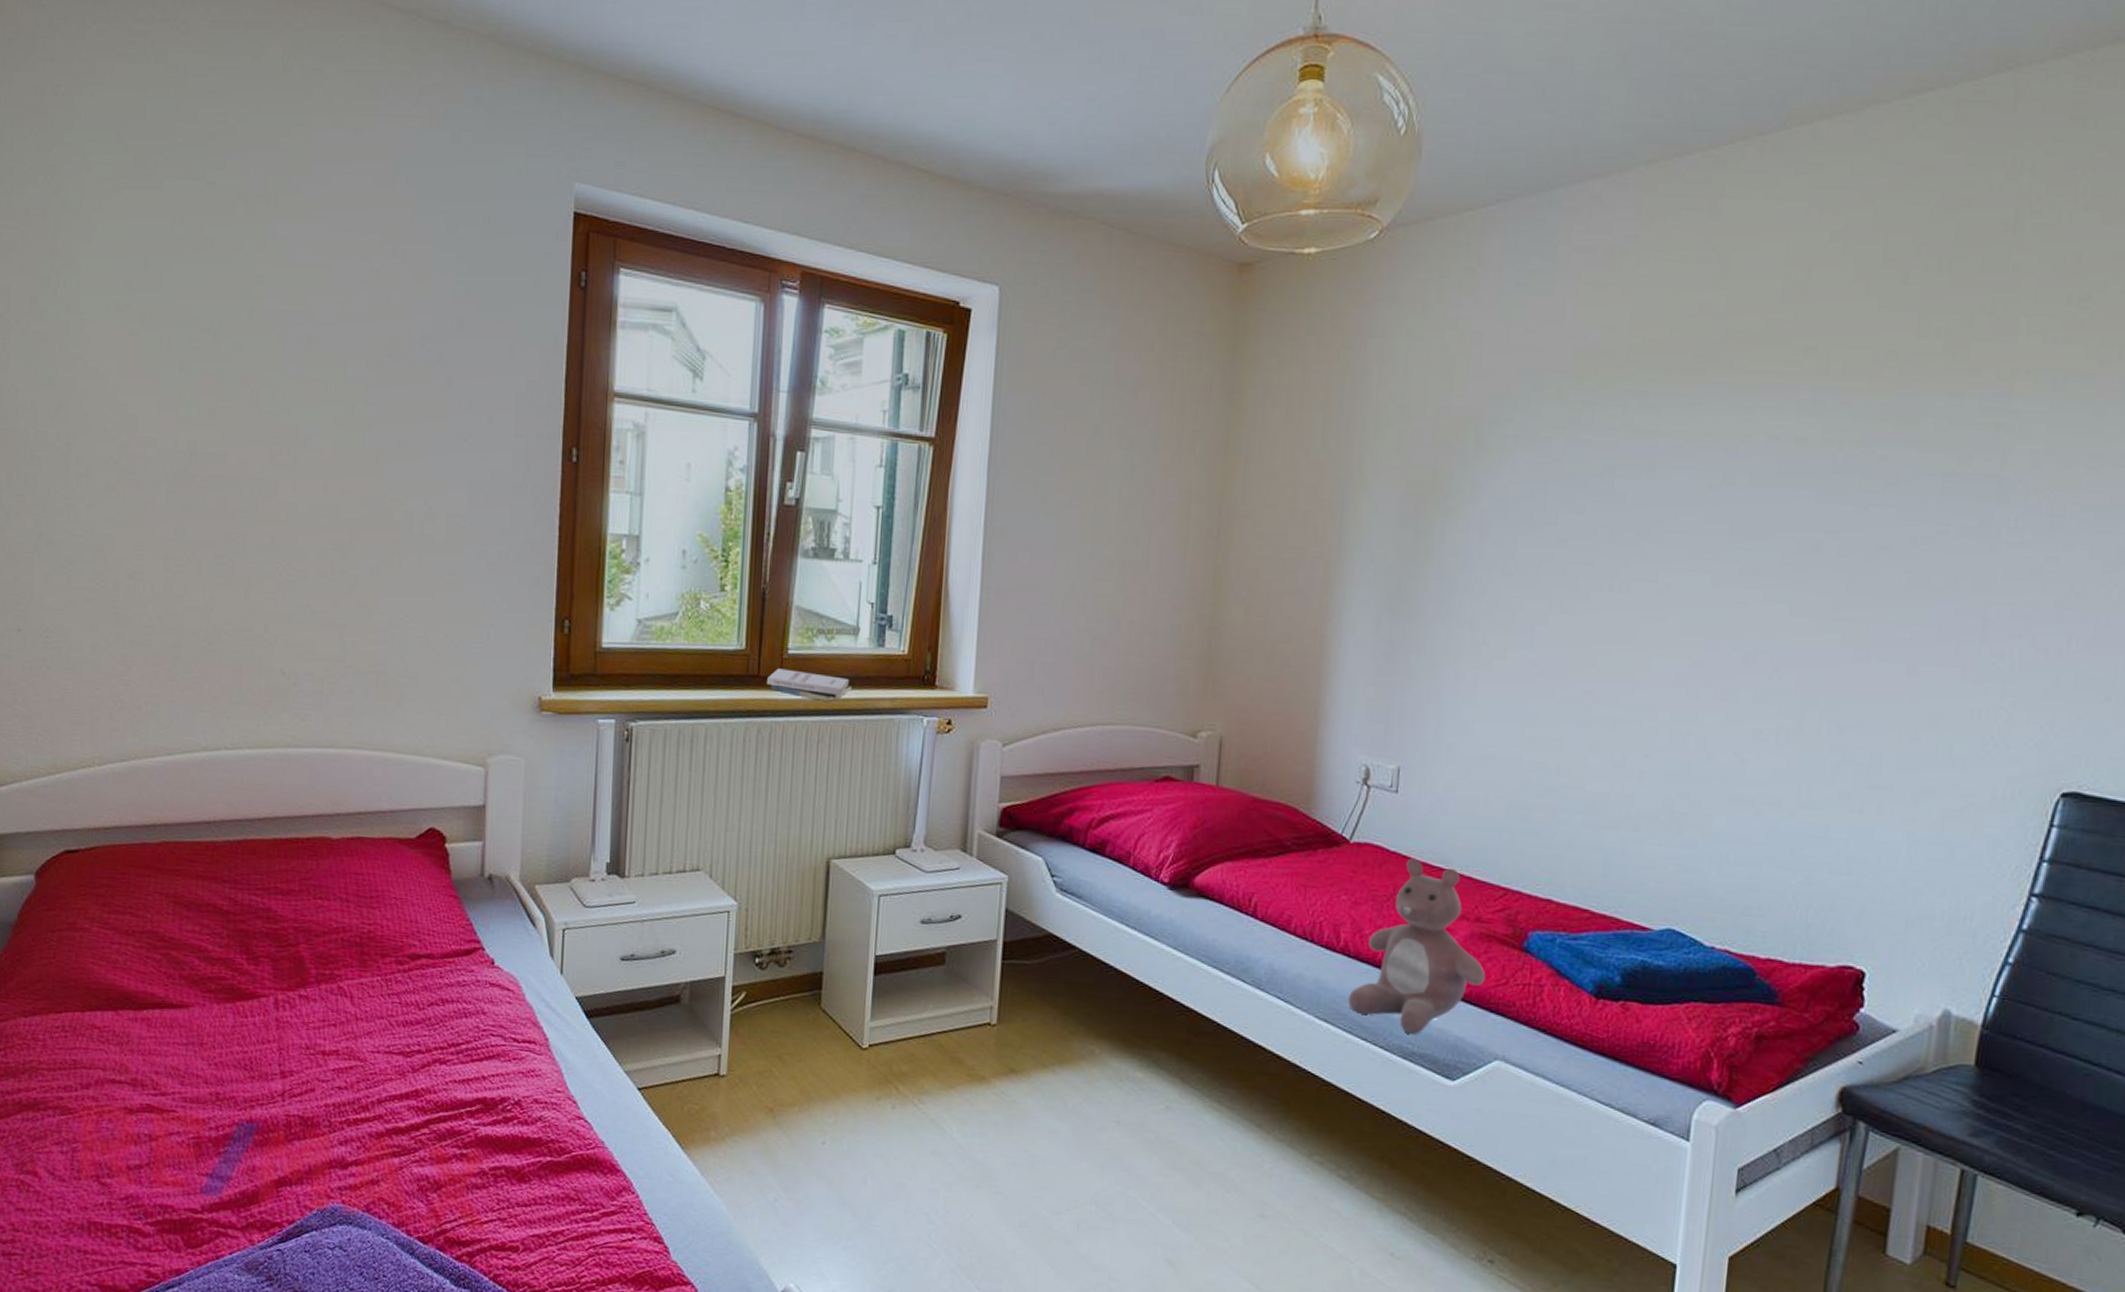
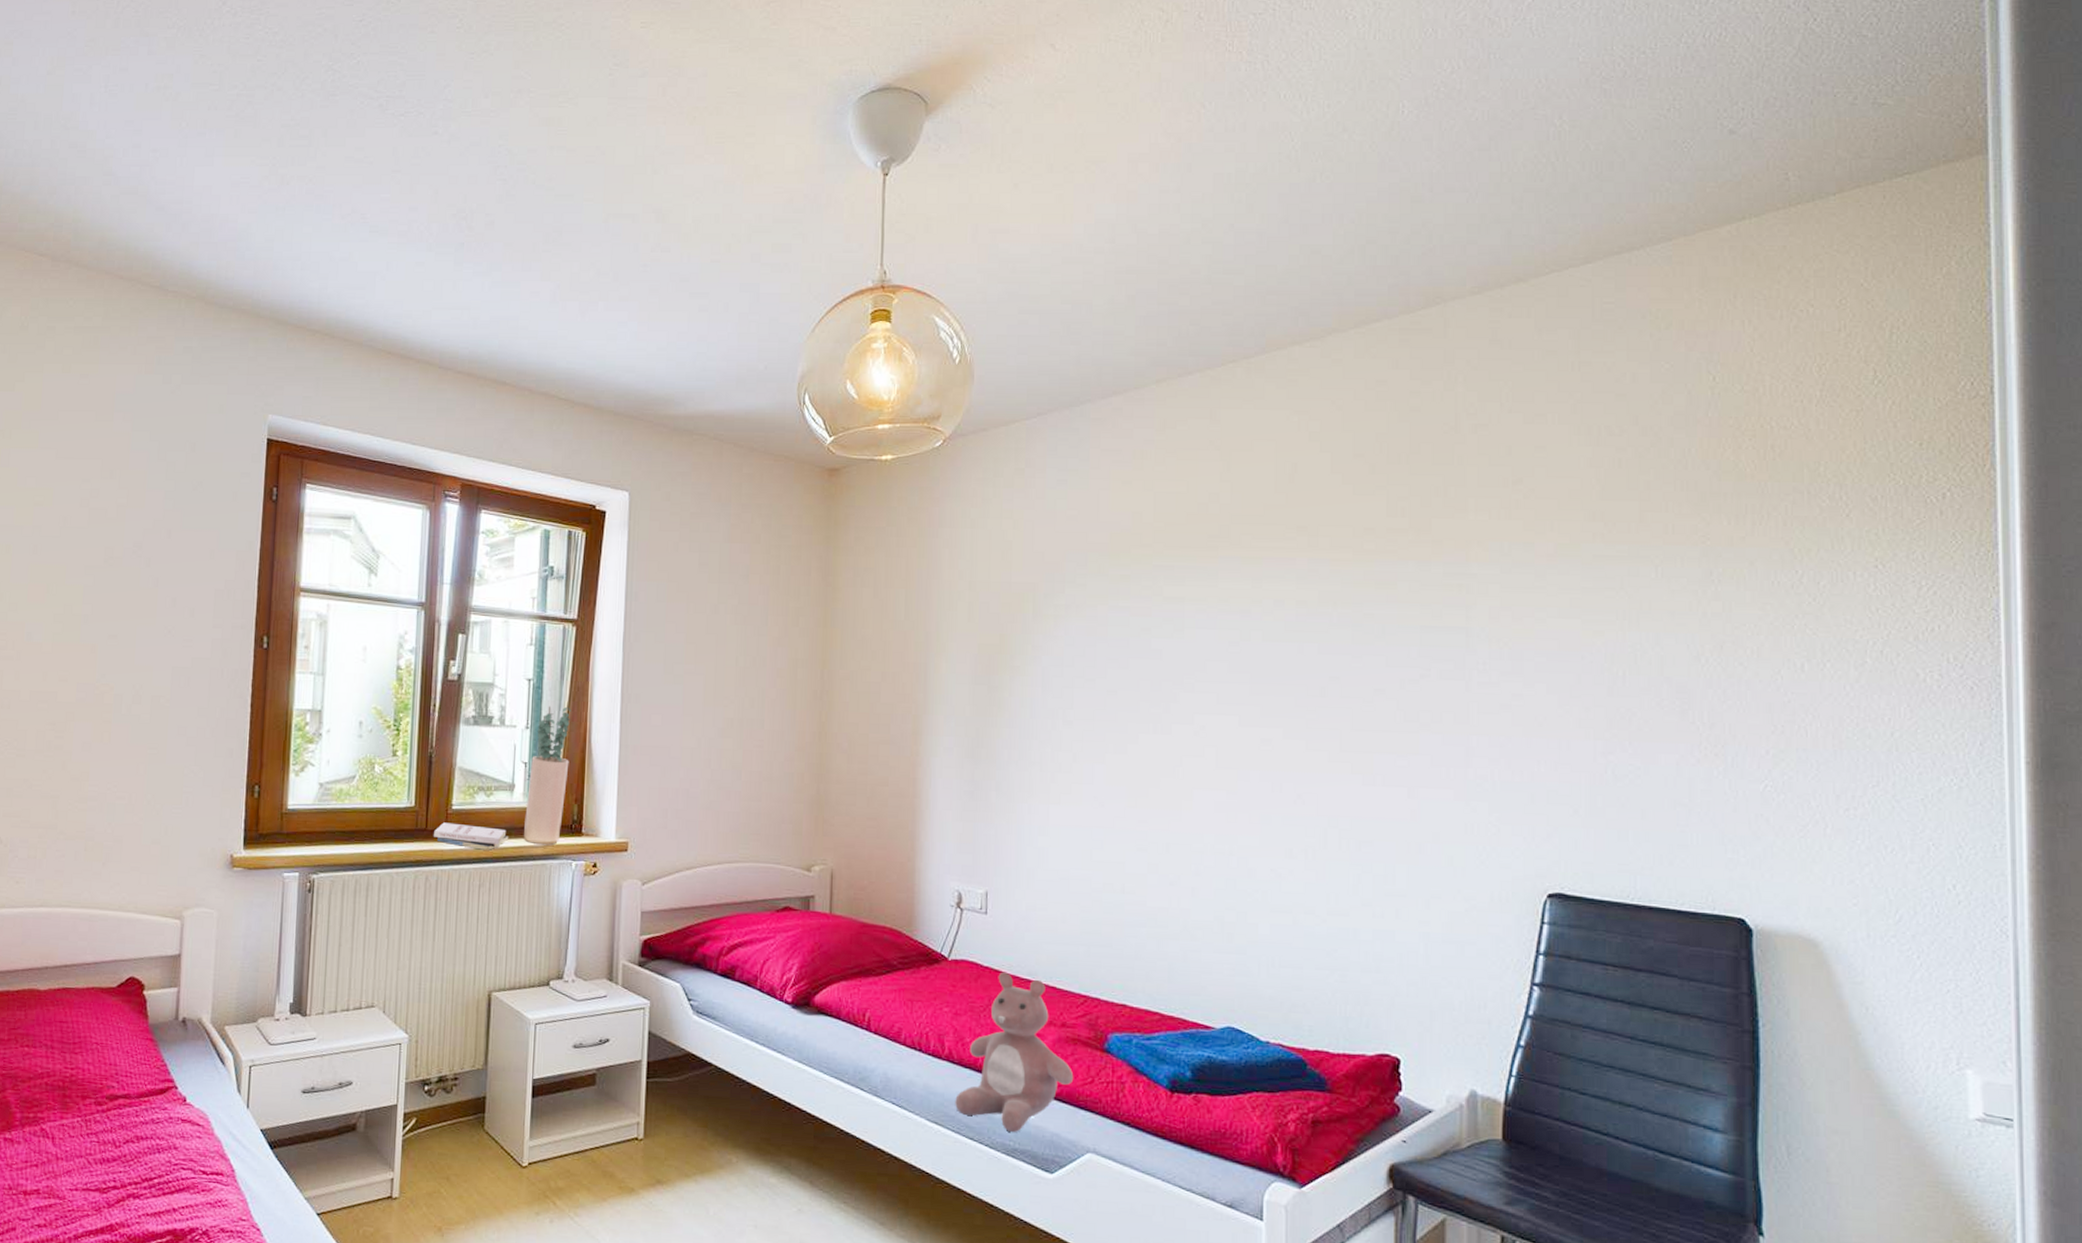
vase: none [868,532,926,698] -> present [523,700,572,845]

